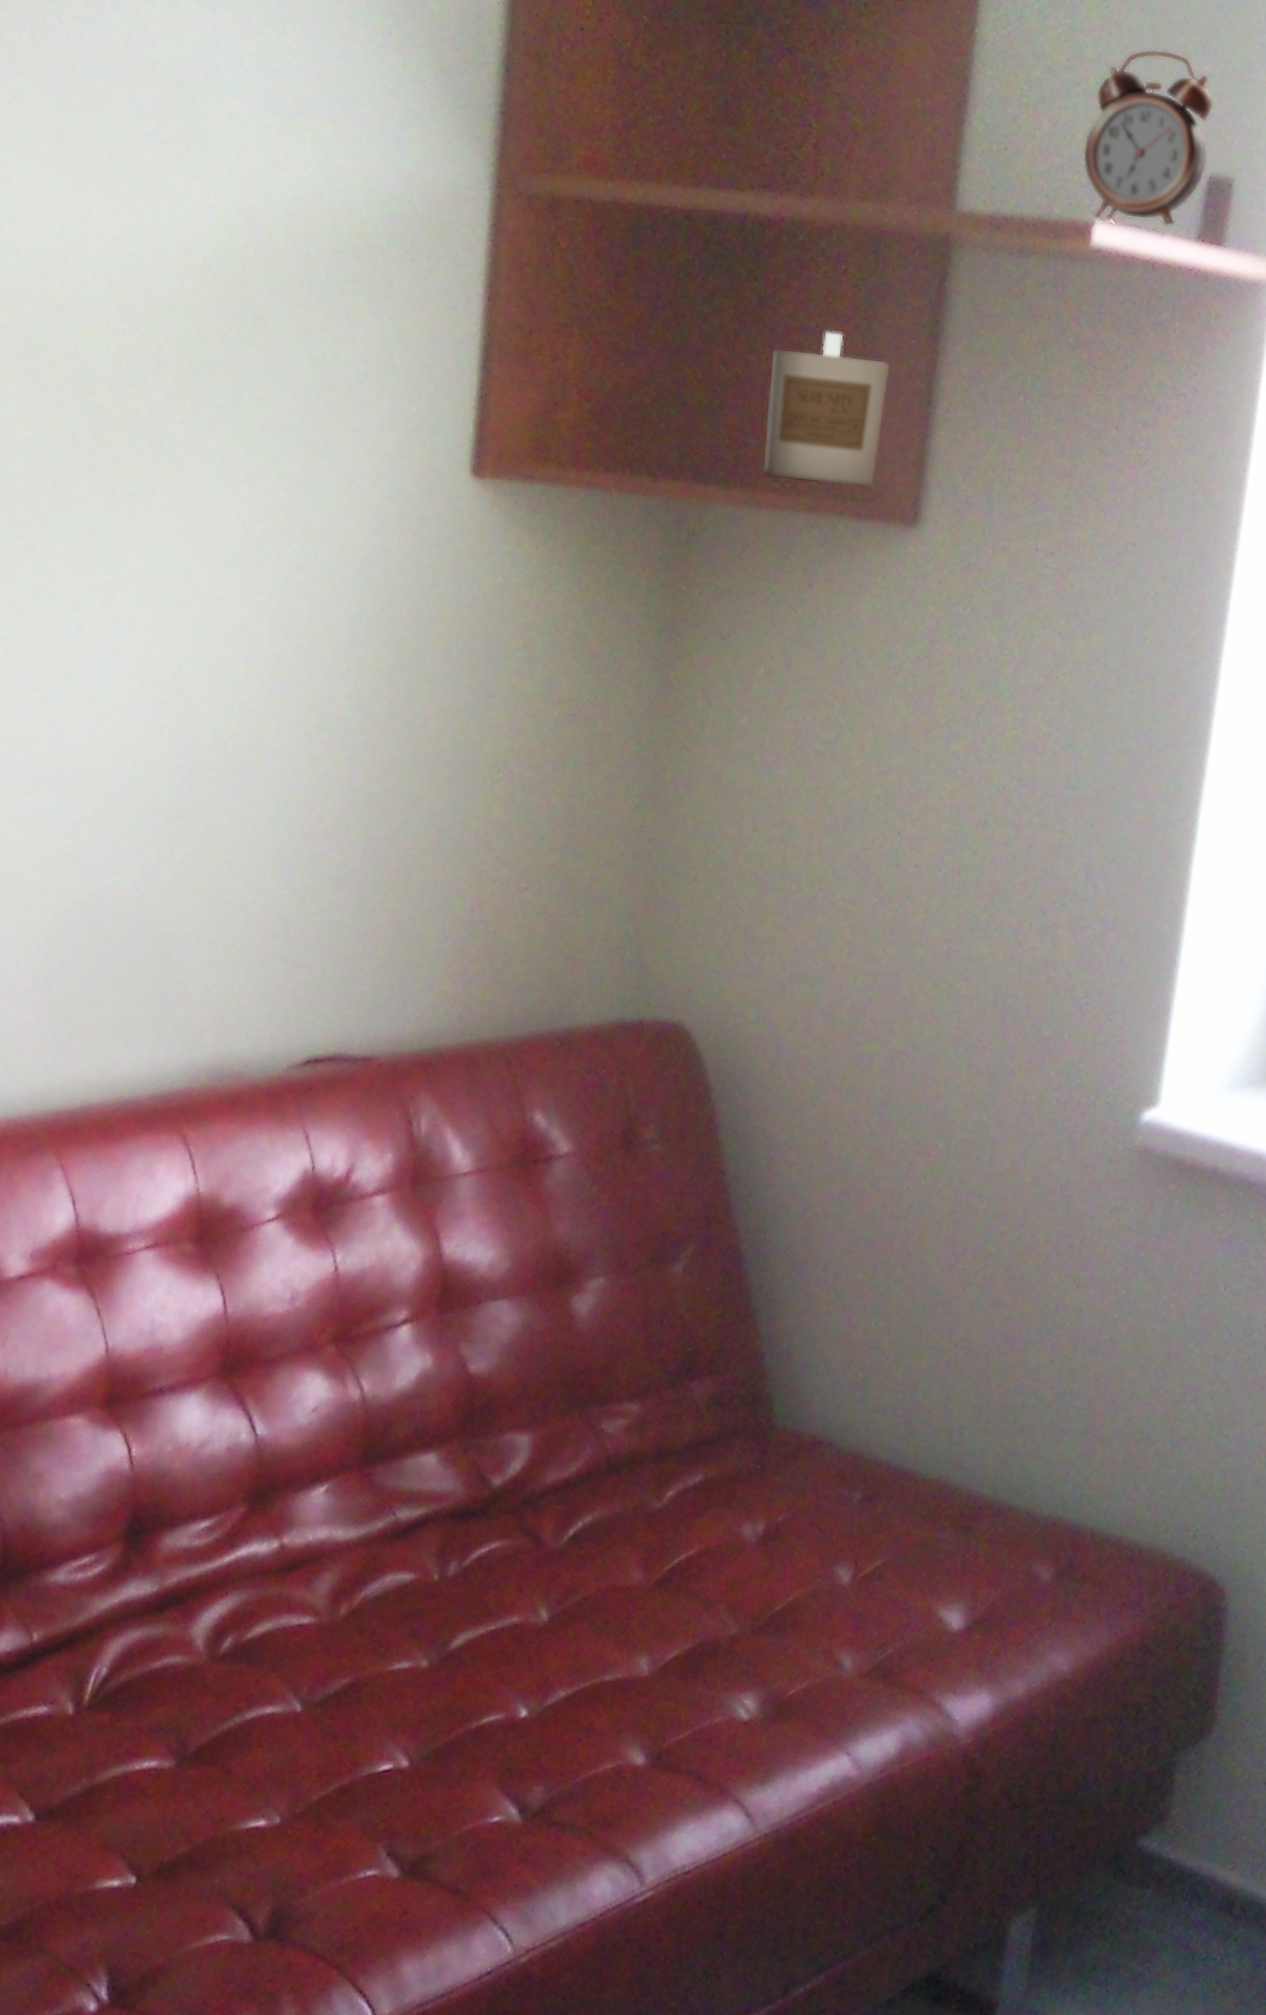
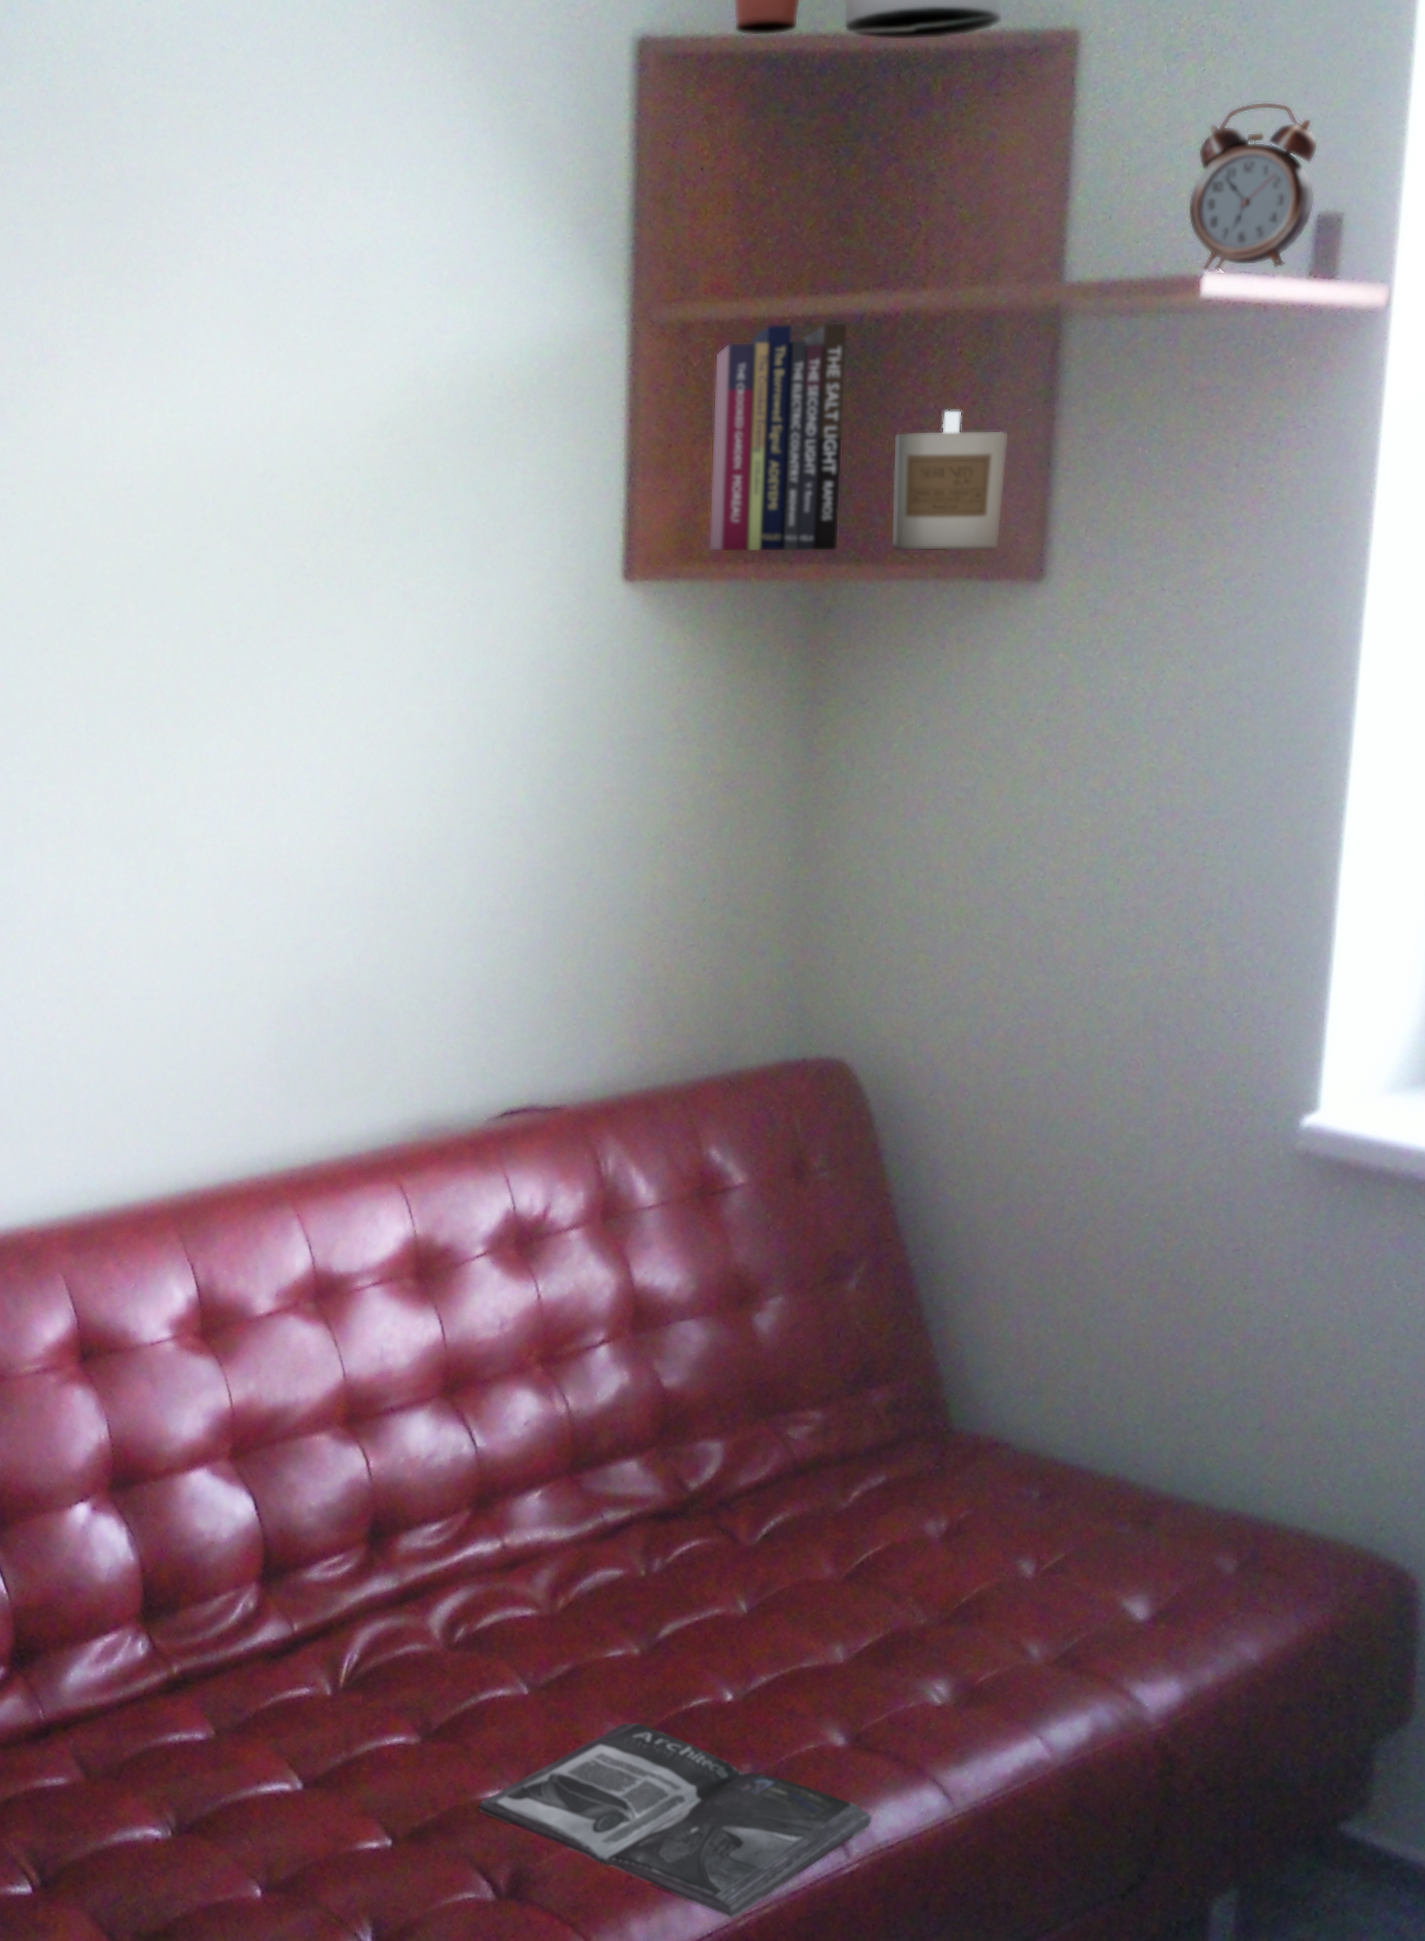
magazine: none [237,1741,670,1954] -> present [477,1722,872,1919]
books: none [568,212,731,470] -> present [709,322,849,553]

